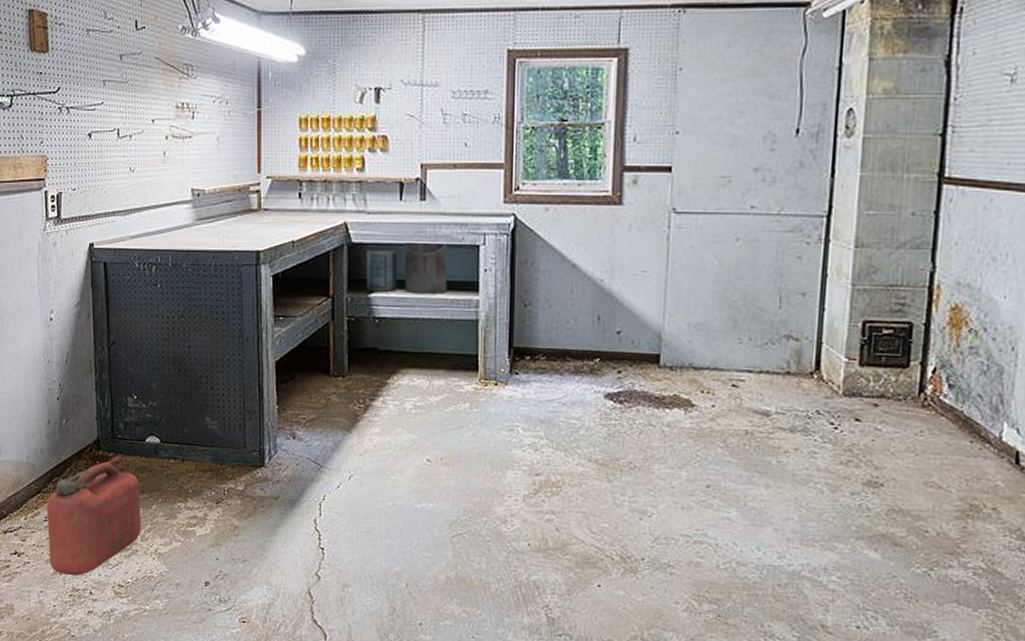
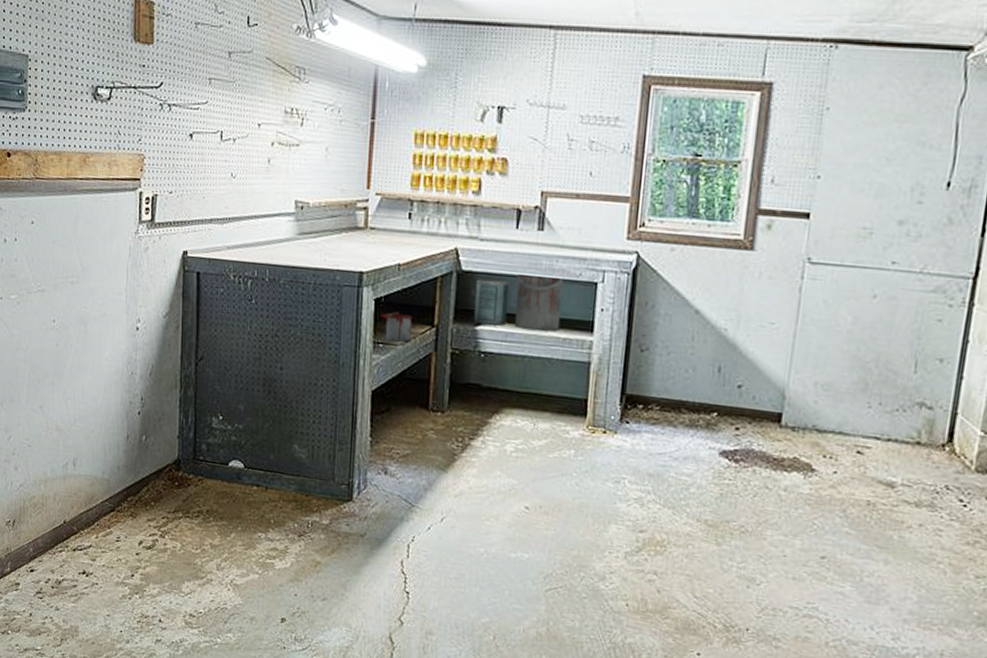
fuel can: present [46,456,141,576] -> none [119,478,219,602]
paint can: none [280,285,309,314] -> present [381,311,412,343]

